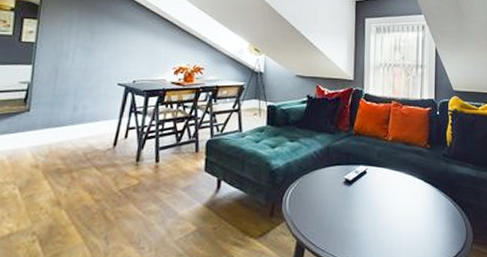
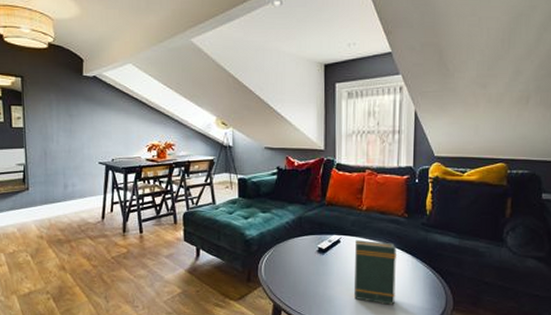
book: none [379,170,421,239] -> present [354,239,397,305]

